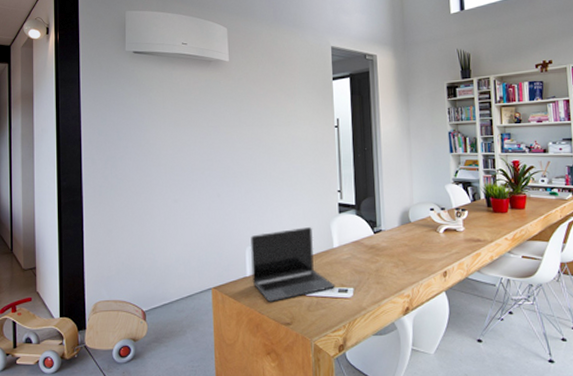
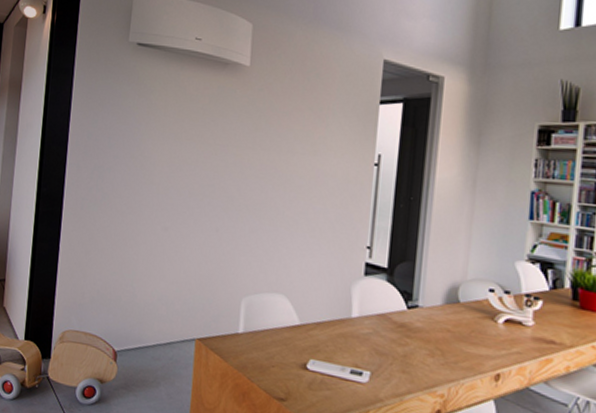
laptop: present [250,227,336,302] -> none [244,284,348,370]

